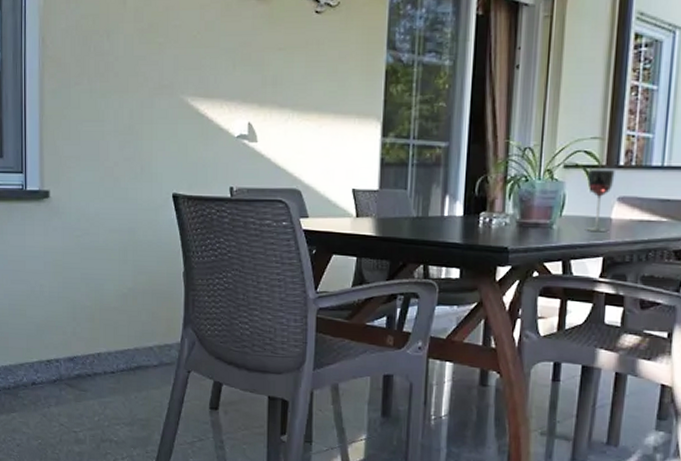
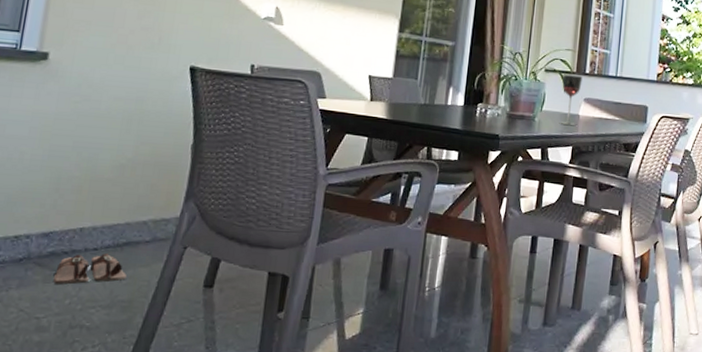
flip-flop: none [83,376,141,404] -> present [53,254,127,285]

